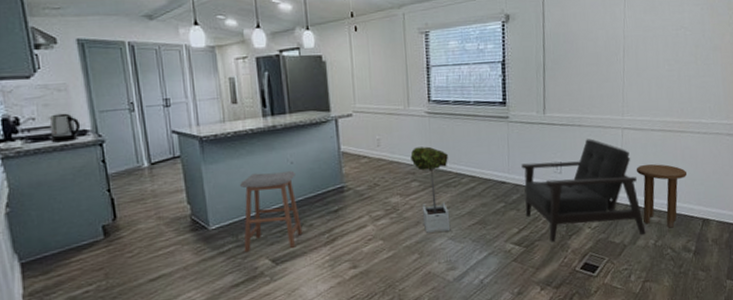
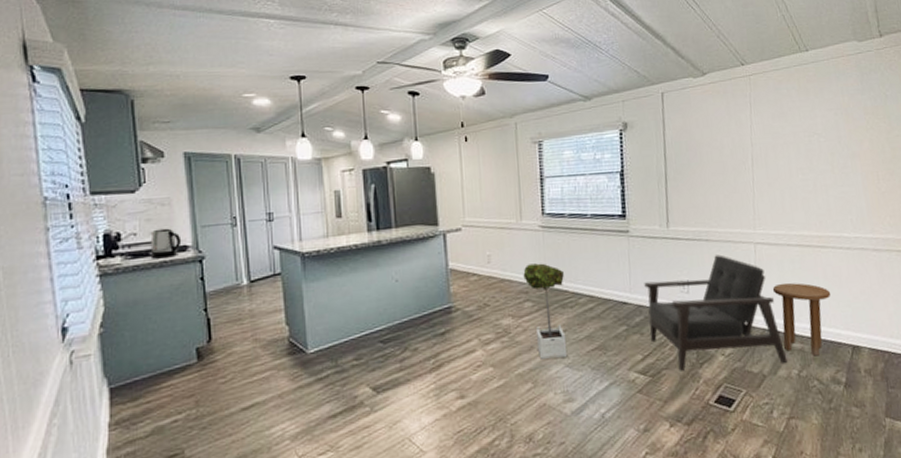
stool: present [240,170,303,253] -> none [342,288,407,380]

